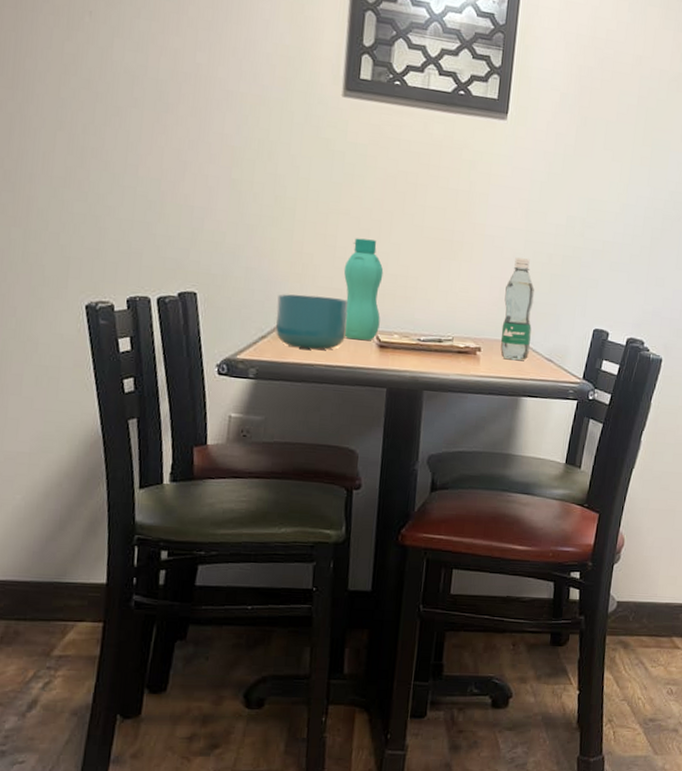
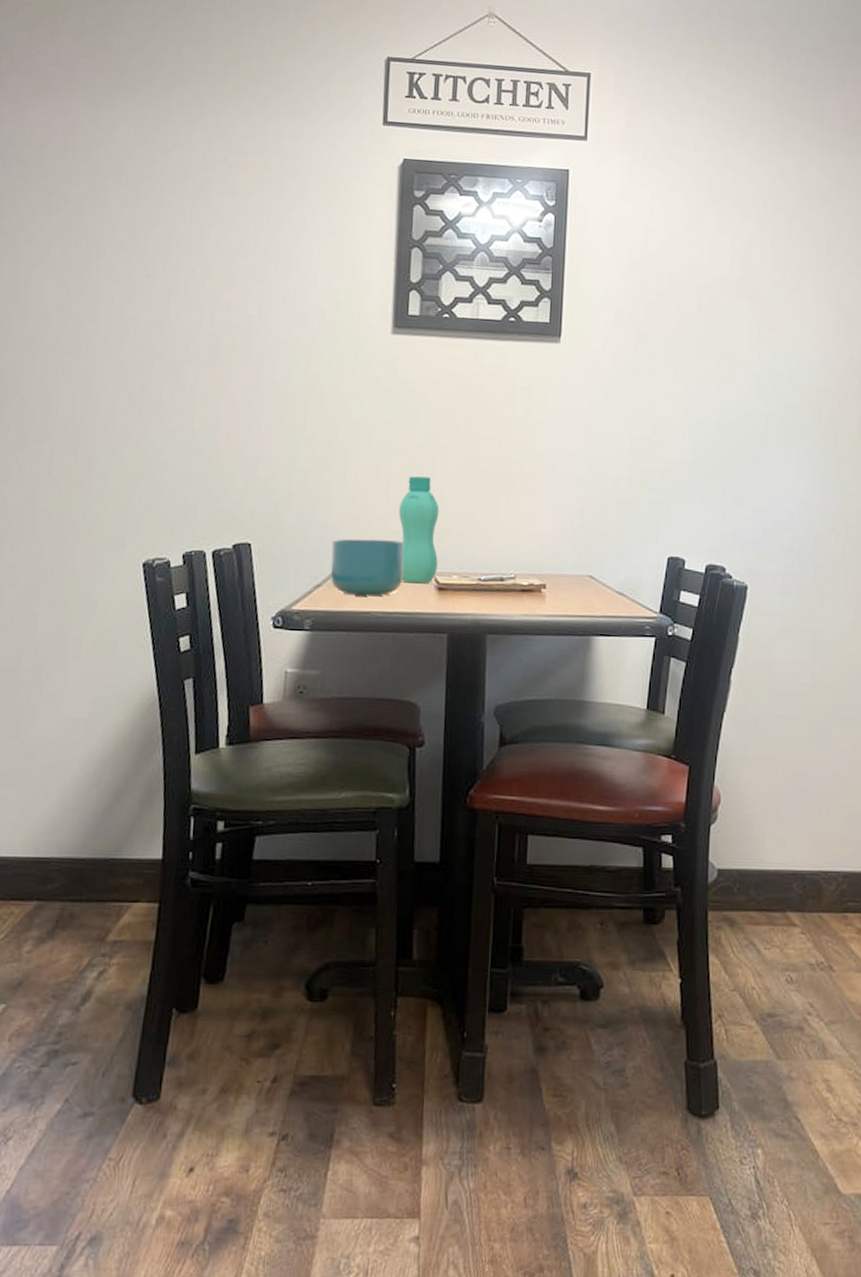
bottle: present [500,257,535,361] -> none [566,485,601,597]

